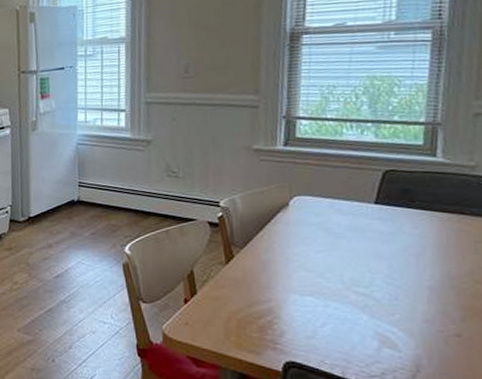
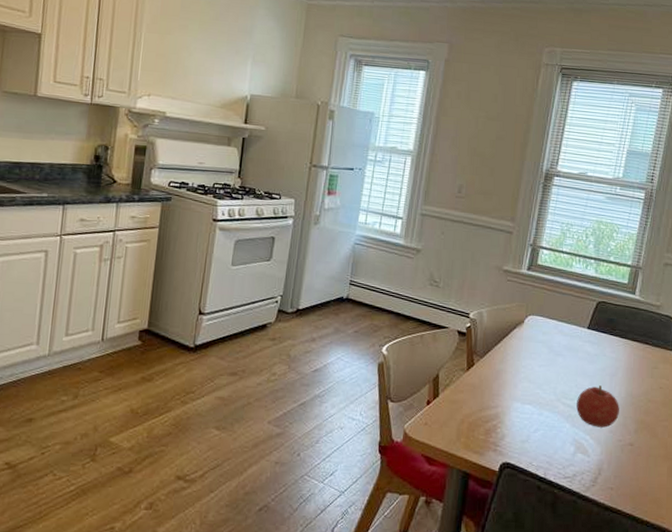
fruit: none [373,268,435,317] -> present [576,386,619,428]

